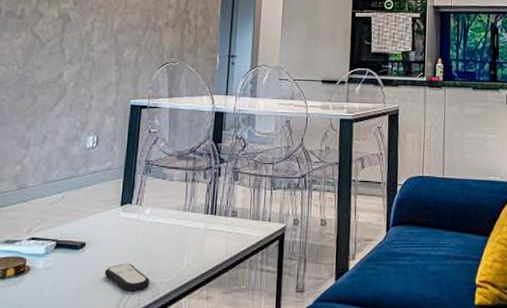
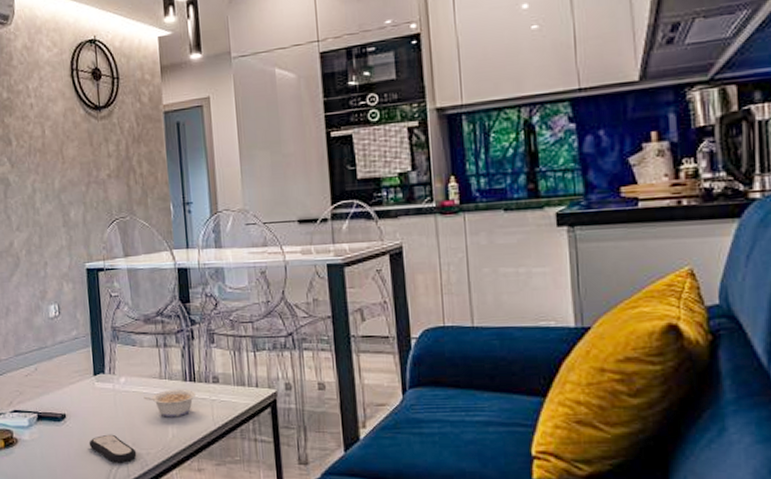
legume: none [166,221,215,248] -> present [144,389,197,417]

